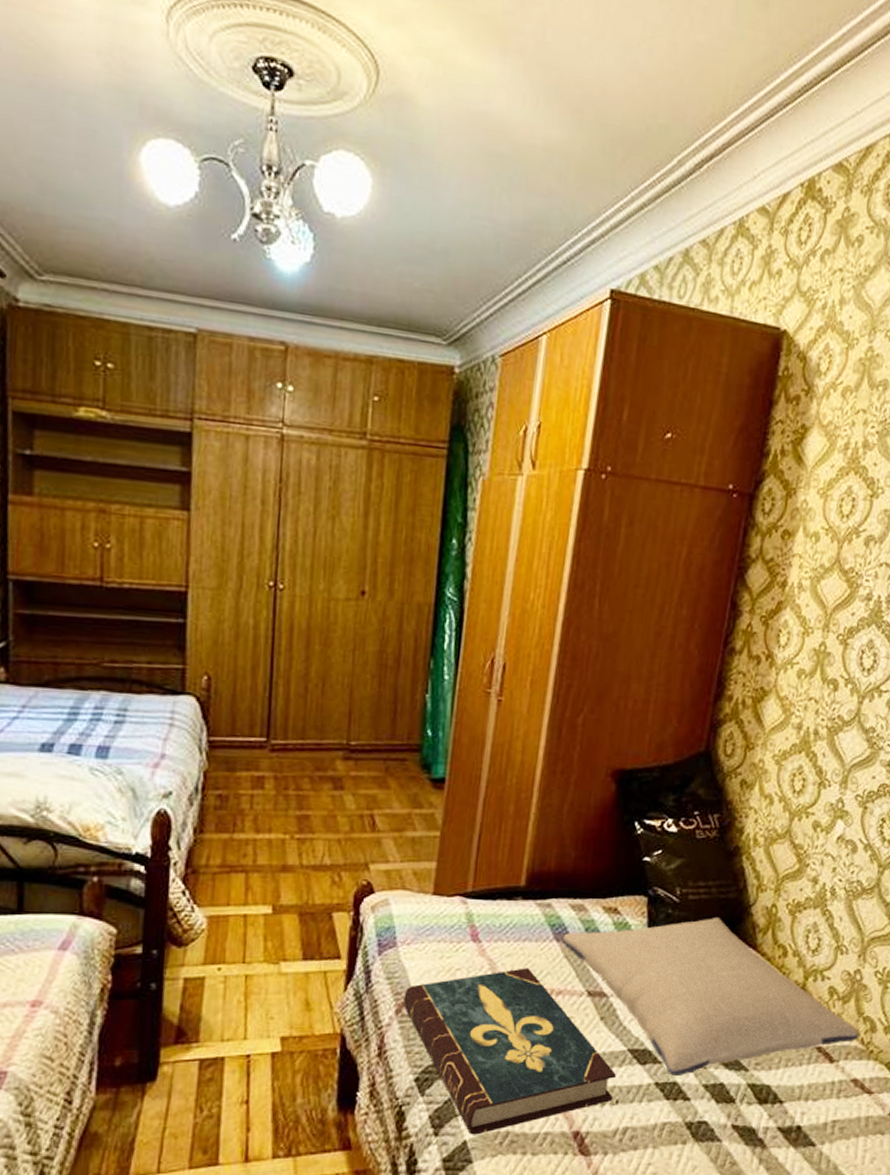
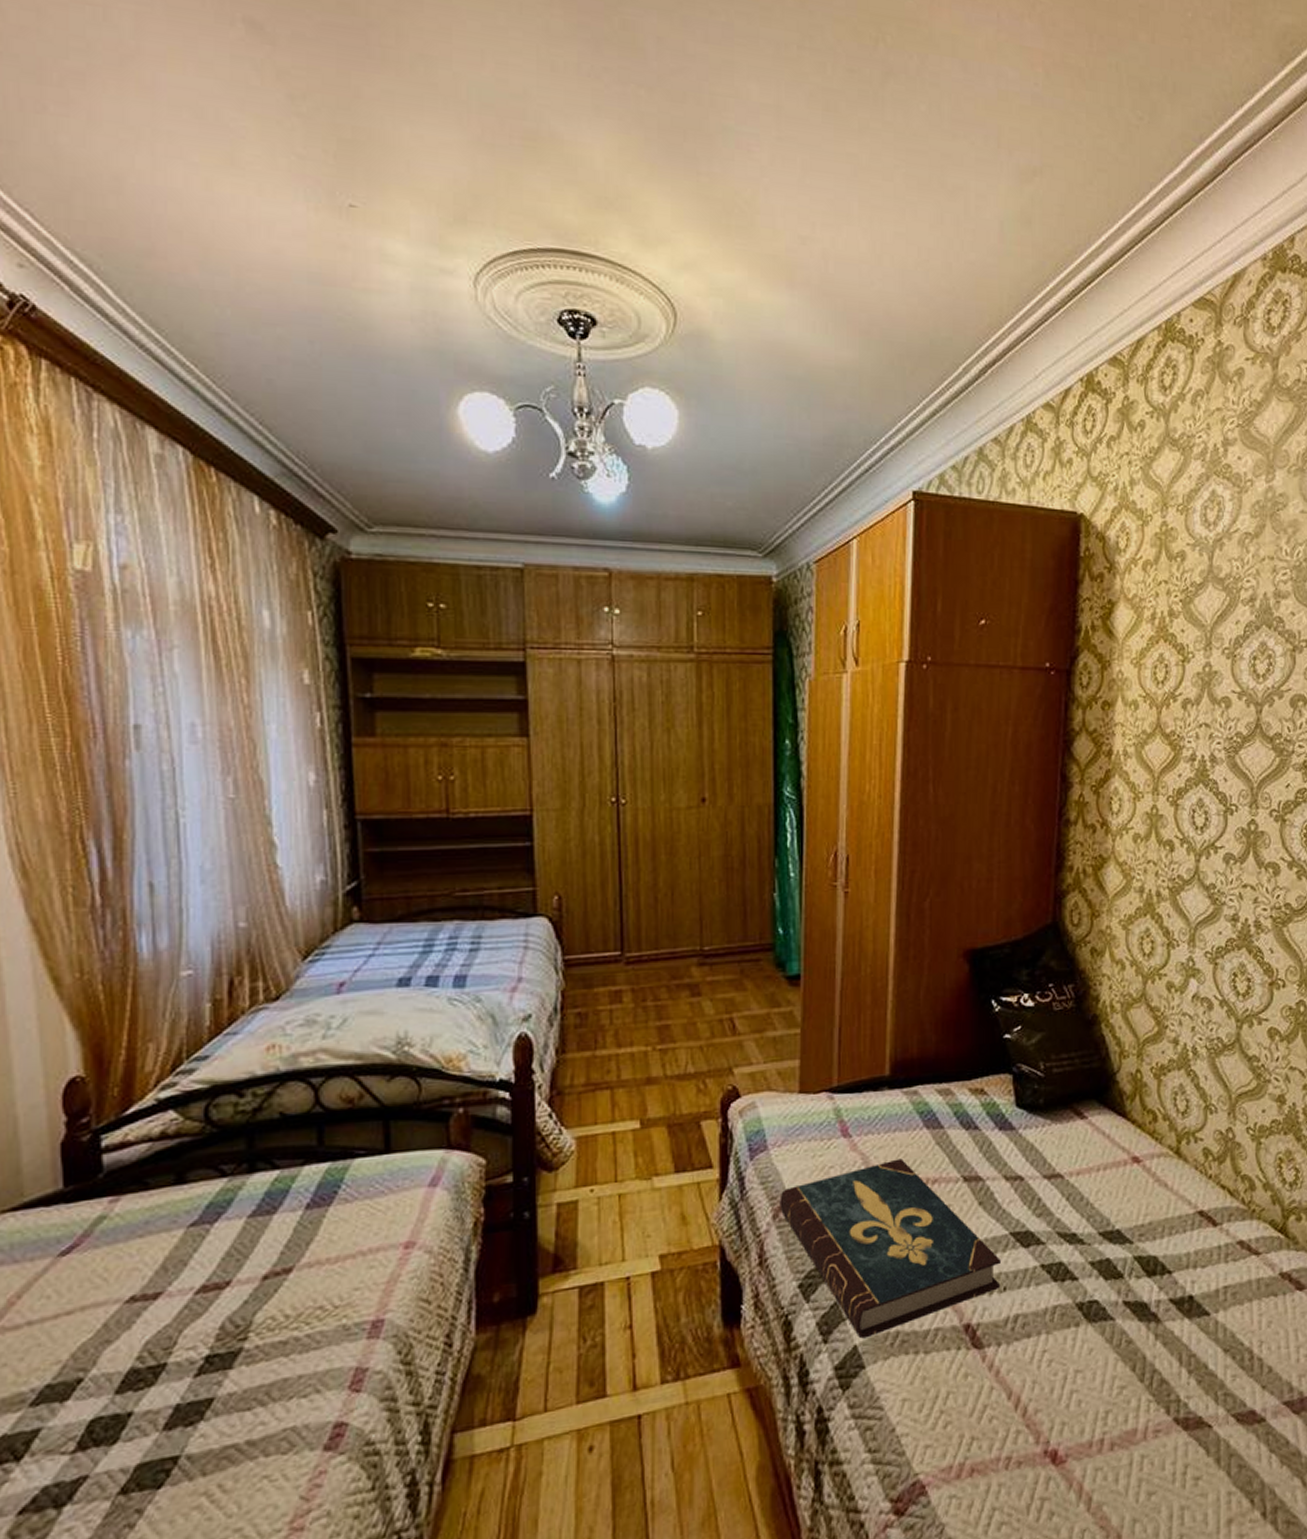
pillow: present [562,918,860,1077] -> none [933,1089,1239,1257]

